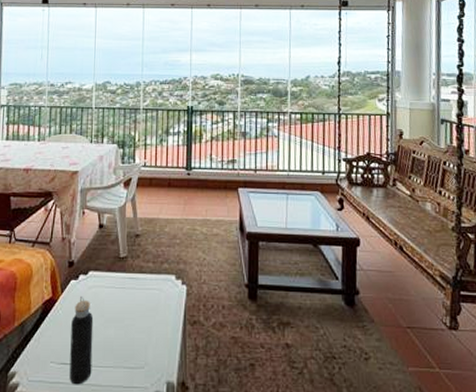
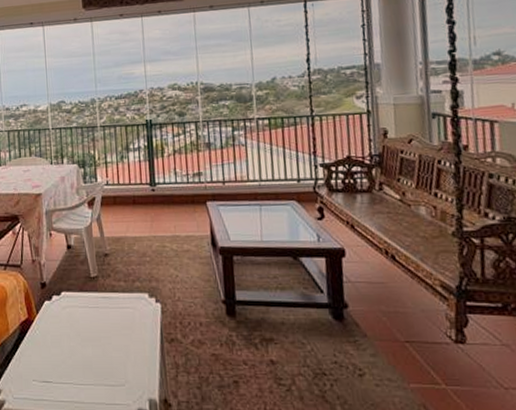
water bottle: present [69,297,94,385] -> none [49,317,74,402]

